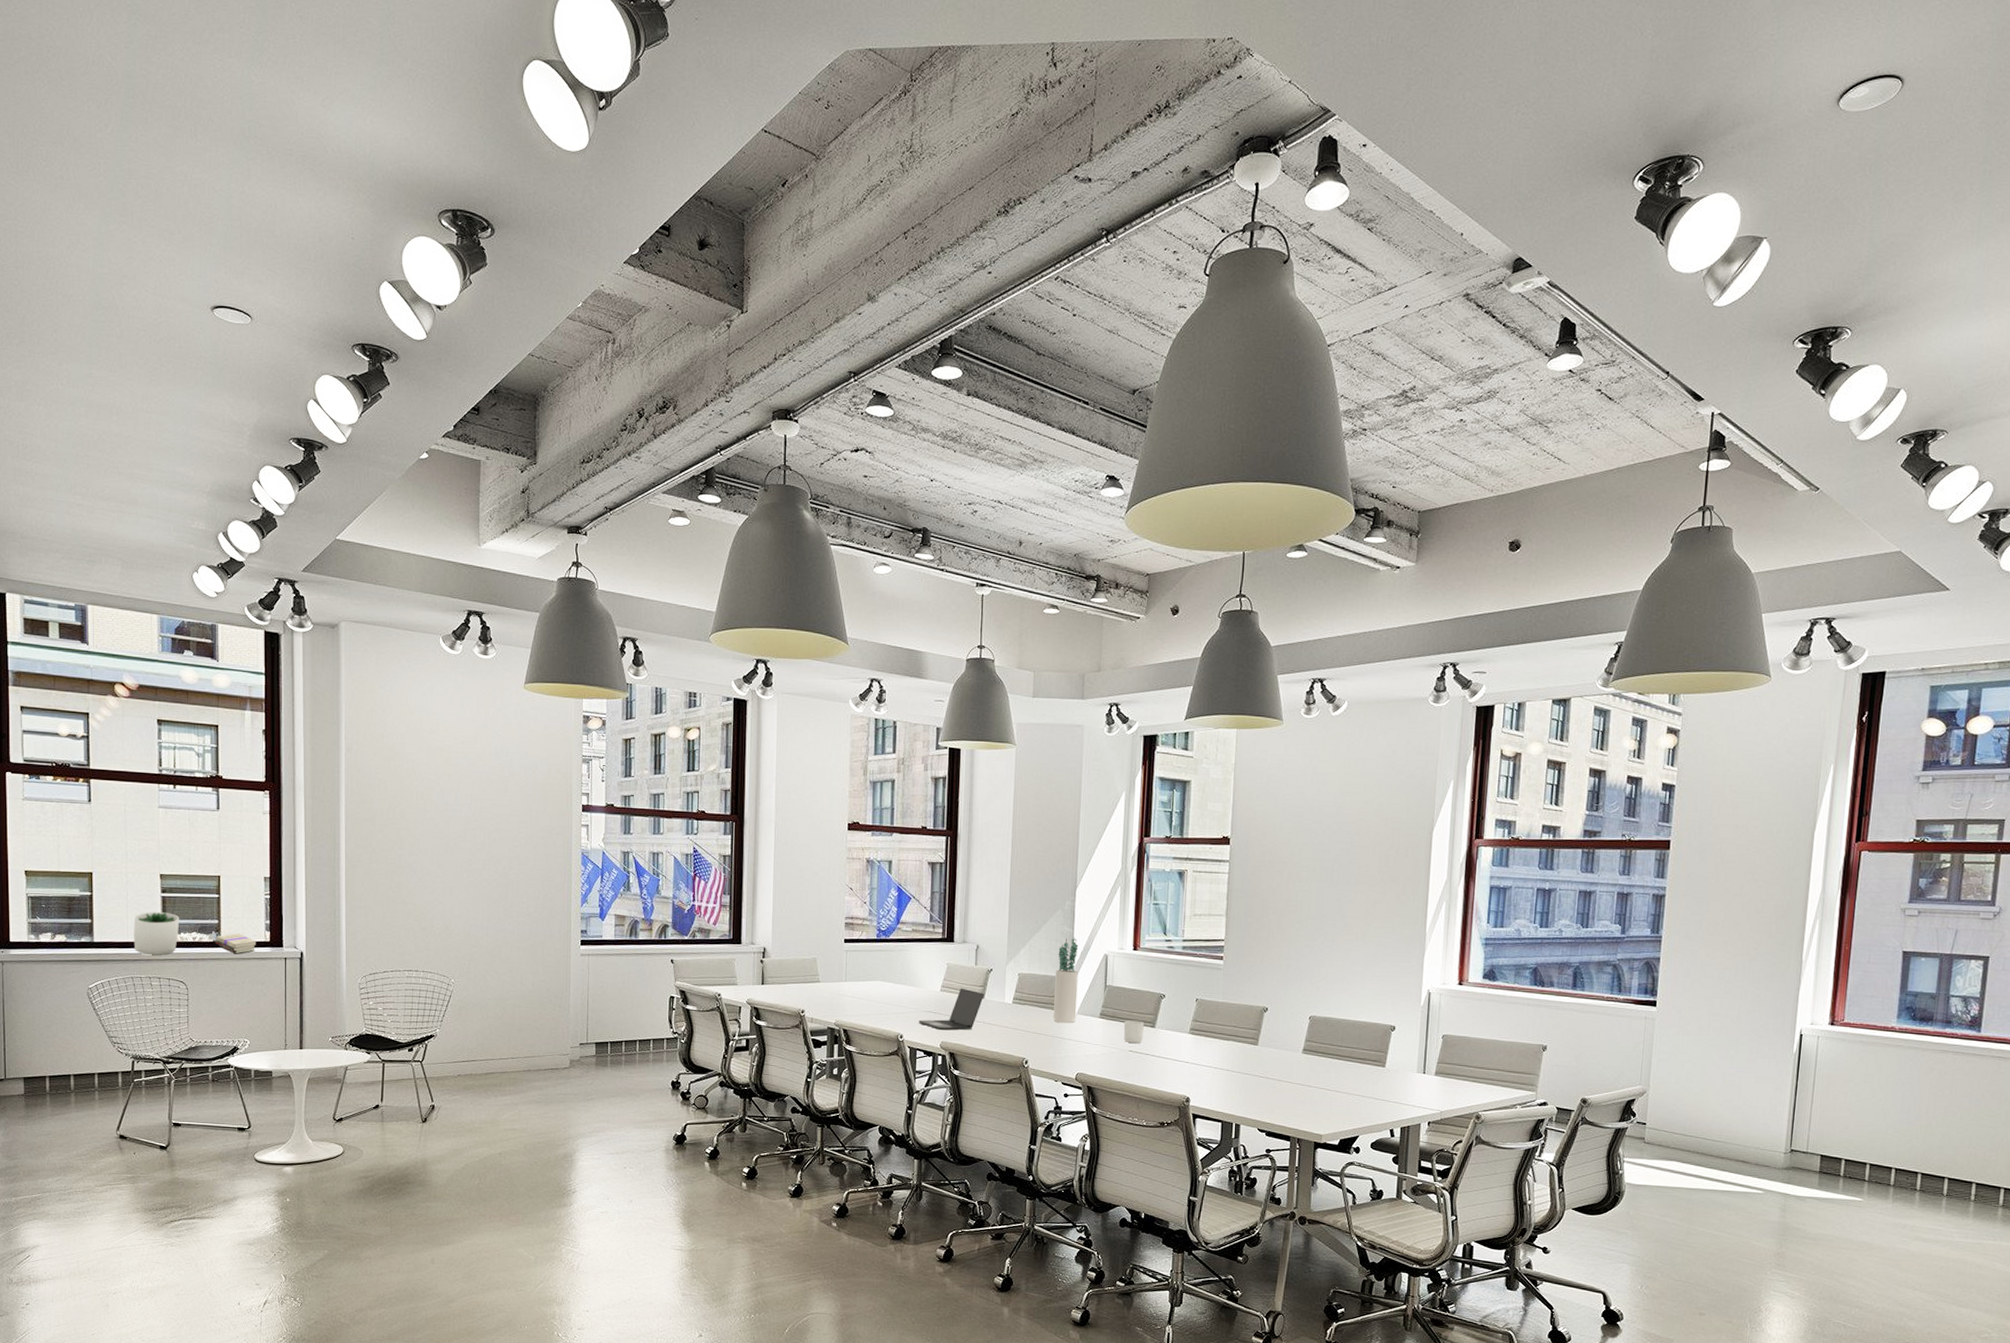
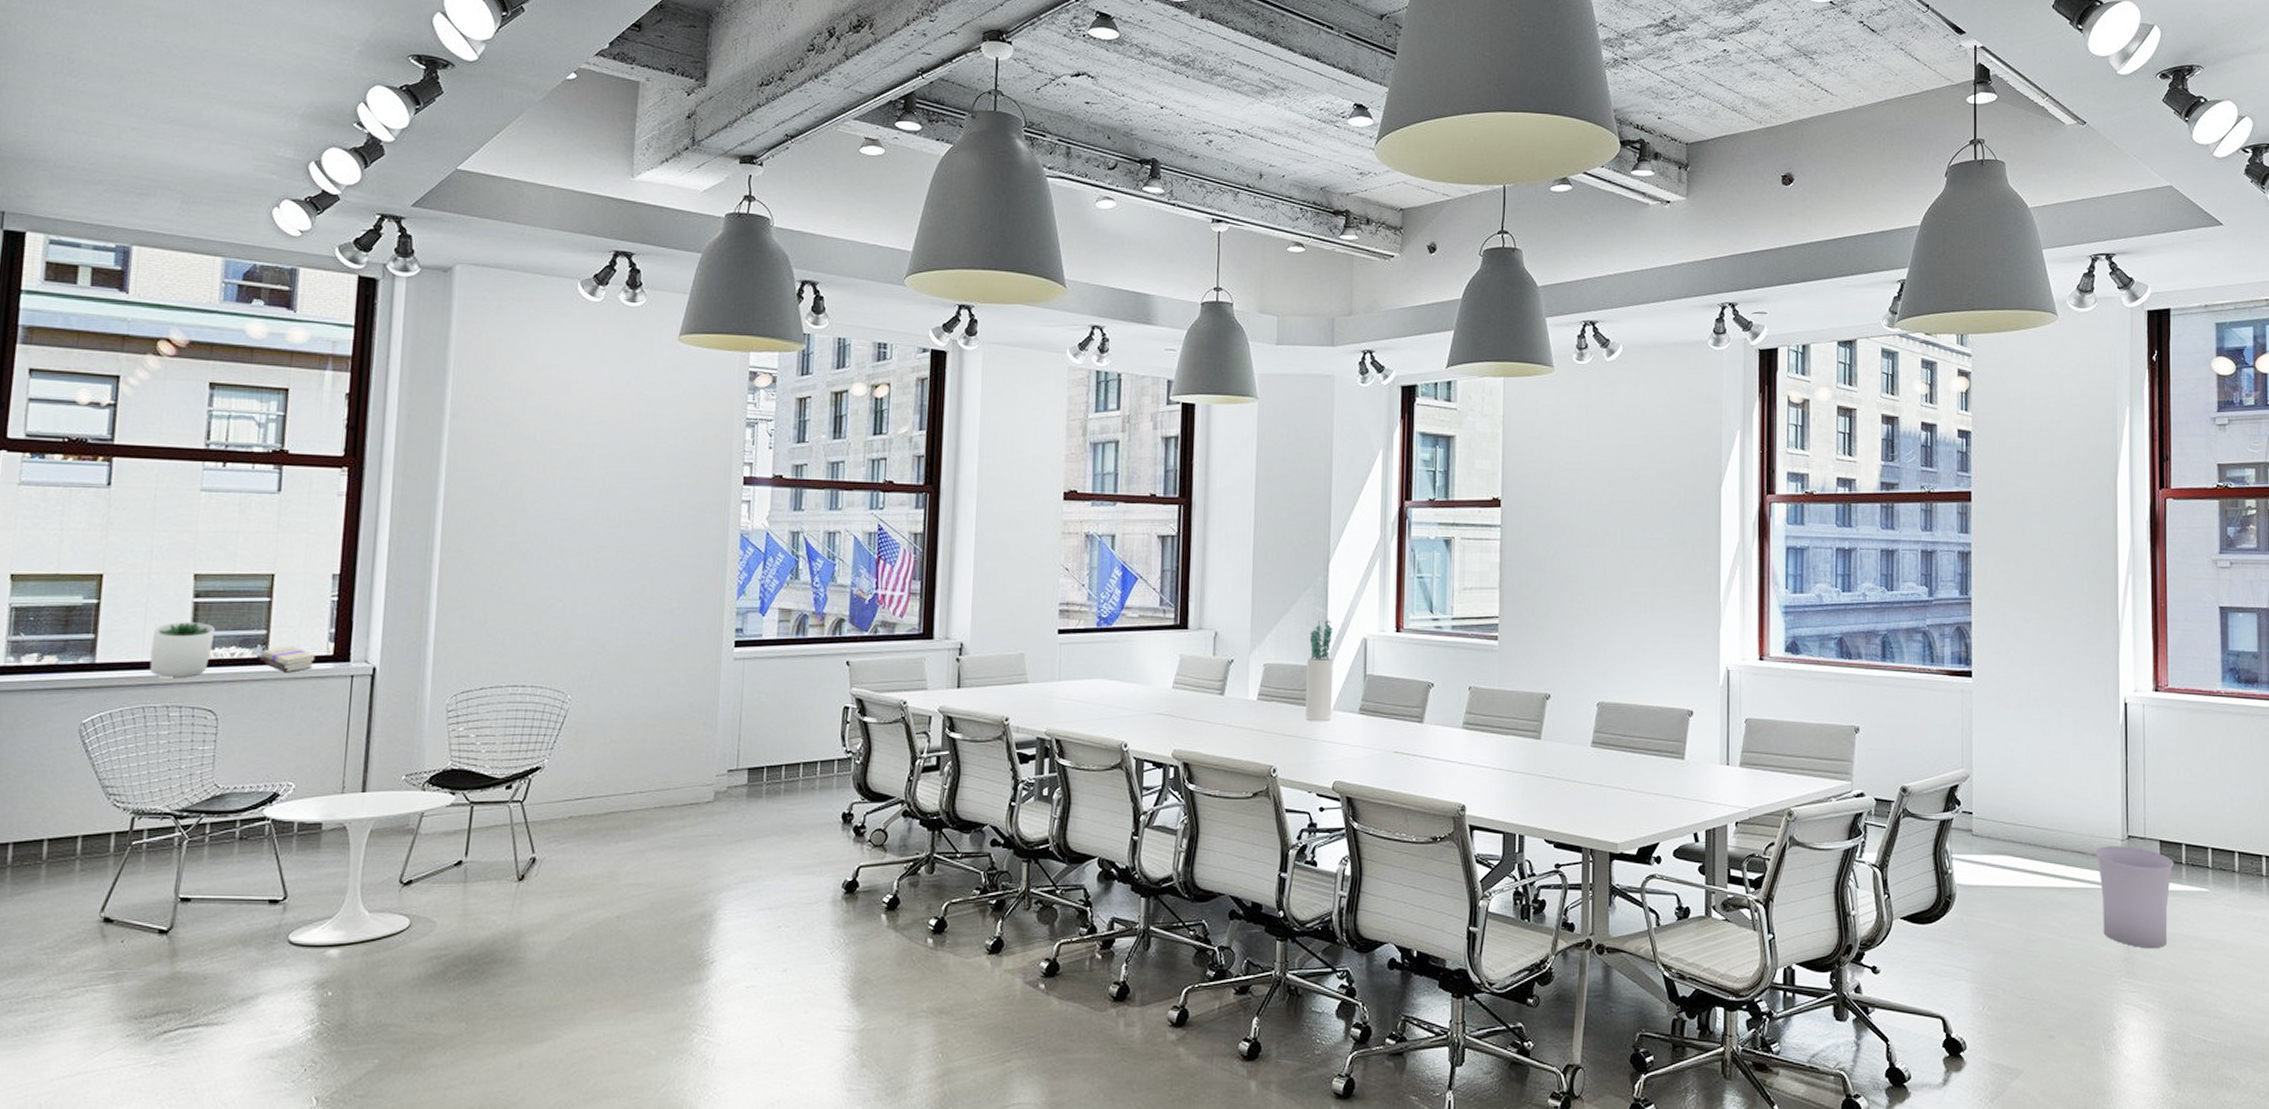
laptop: present [918,988,984,1030] -> none [1146,683,1224,736]
mug: present [1123,1020,1144,1043] -> none [1387,715,1410,742]
waste bin: none [1758,1157,1832,1246] -> present [2095,846,2174,947]

